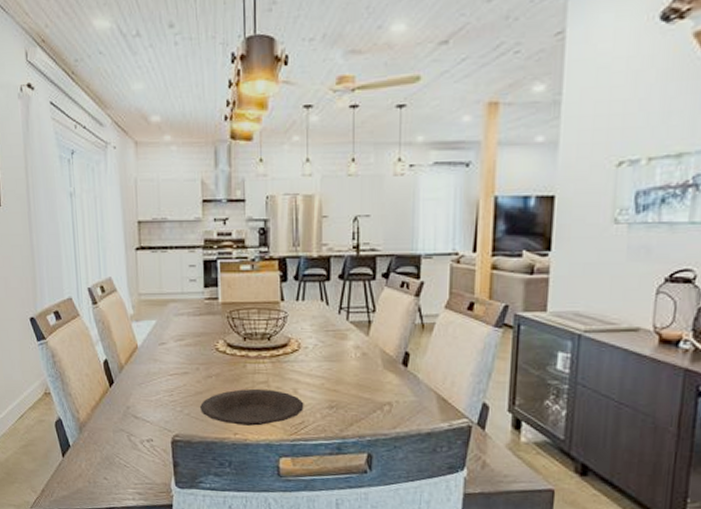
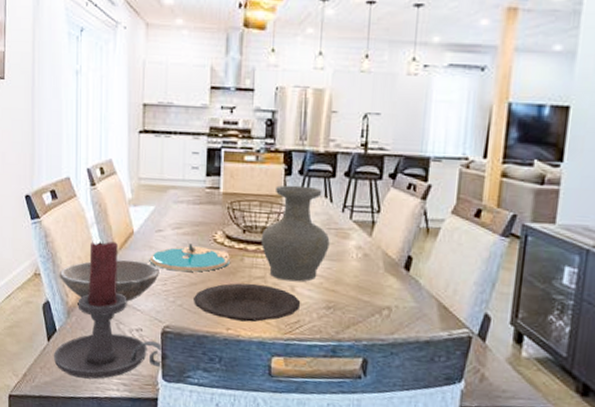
candle holder: none [68,357,175,491] -> present [53,241,163,379]
bowl: none [68,374,166,414] -> present [59,259,160,302]
plate: none [154,354,233,382] -> present [149,243,230,272]
vase: none [261,291,328,384] -> present [260,185,330,282]

